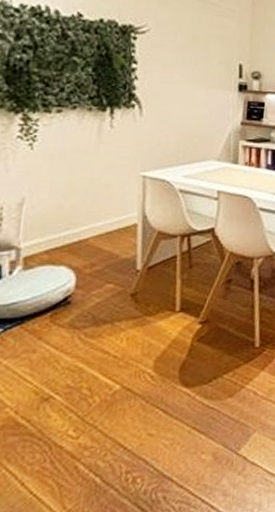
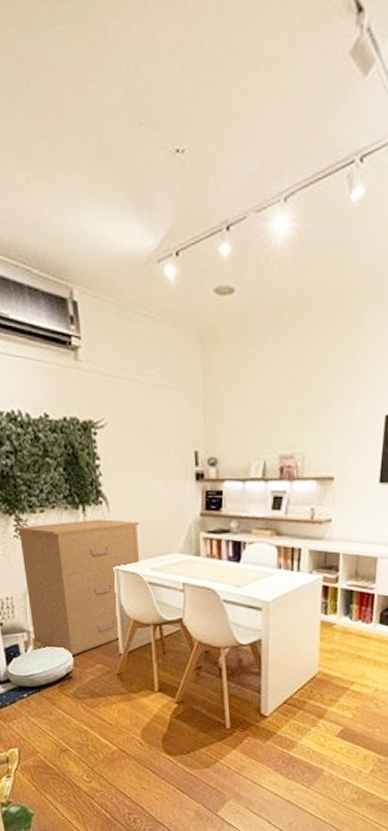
filing cabinet: none [21,122,175,276] -> present [16,519,140,656]

